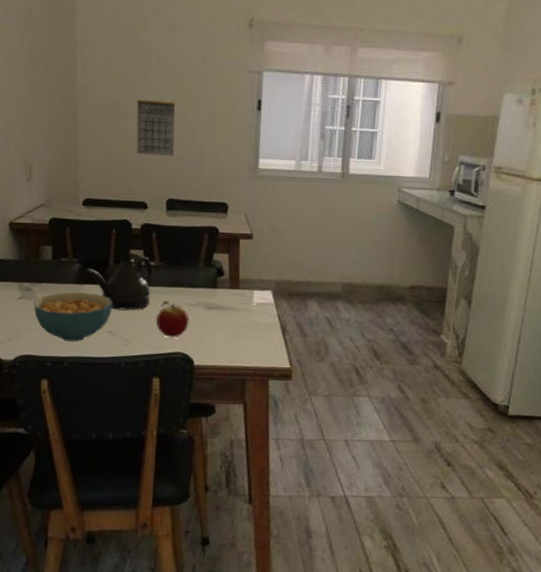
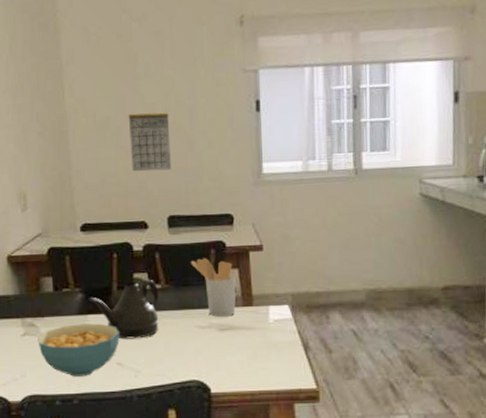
apple: present [156,300,189,338] -> none [166,325,202,365]
utensil holder: none [184,241,226,297] -> present [190,258,236,317]

